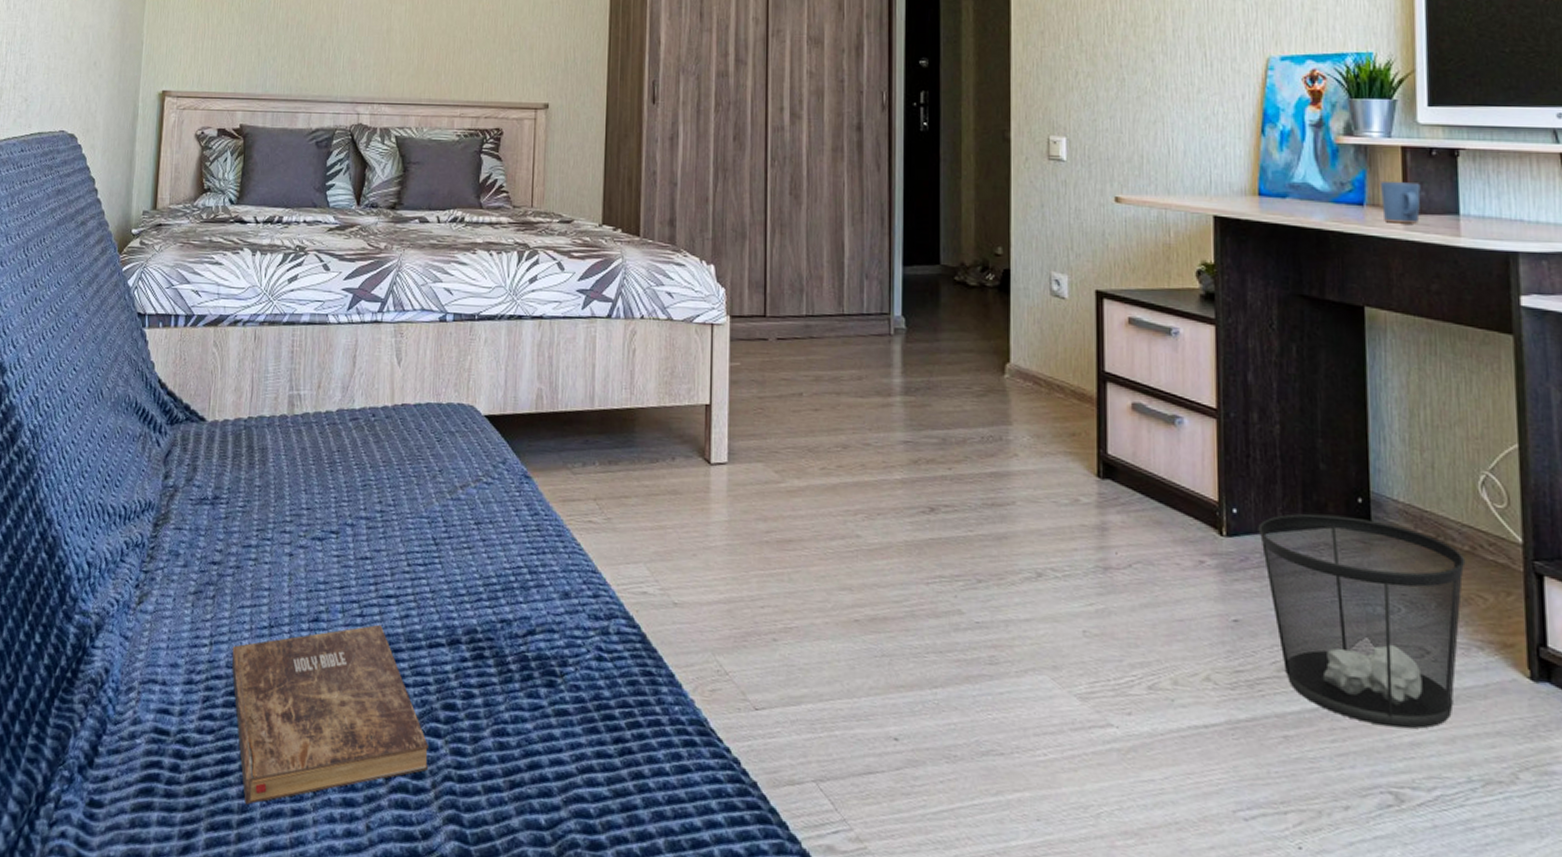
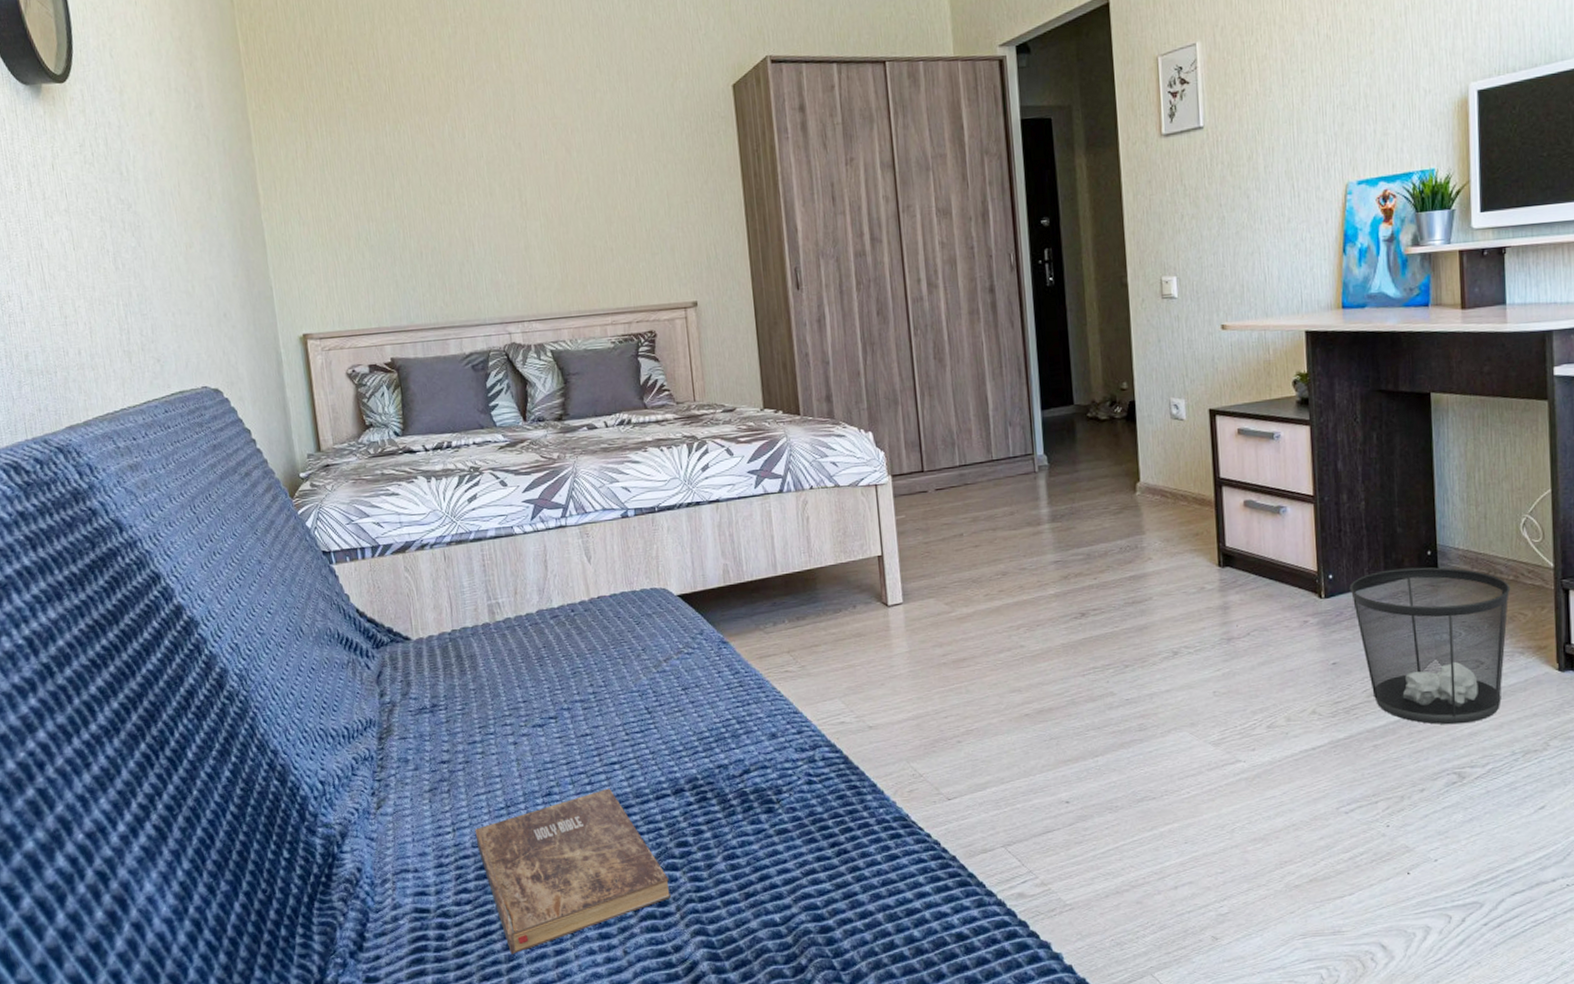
mug: present [1381,180,1421,224] -> none [1443,281,1475,319]

